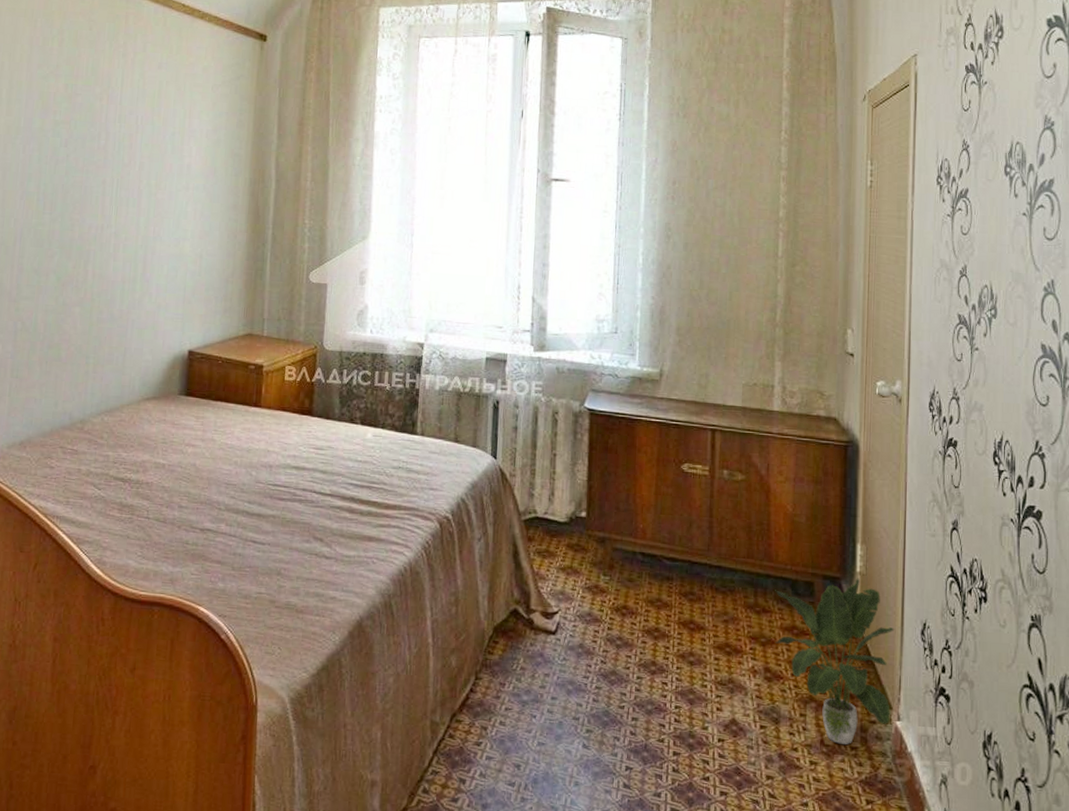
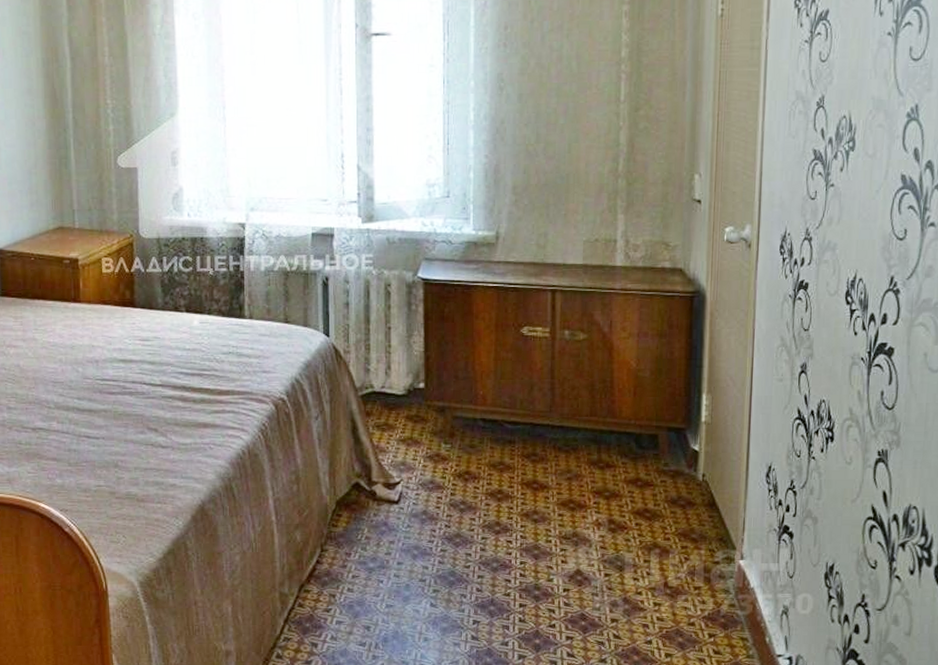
potted plant: present [775,578,895,744] -> none [619,427,740,585]

